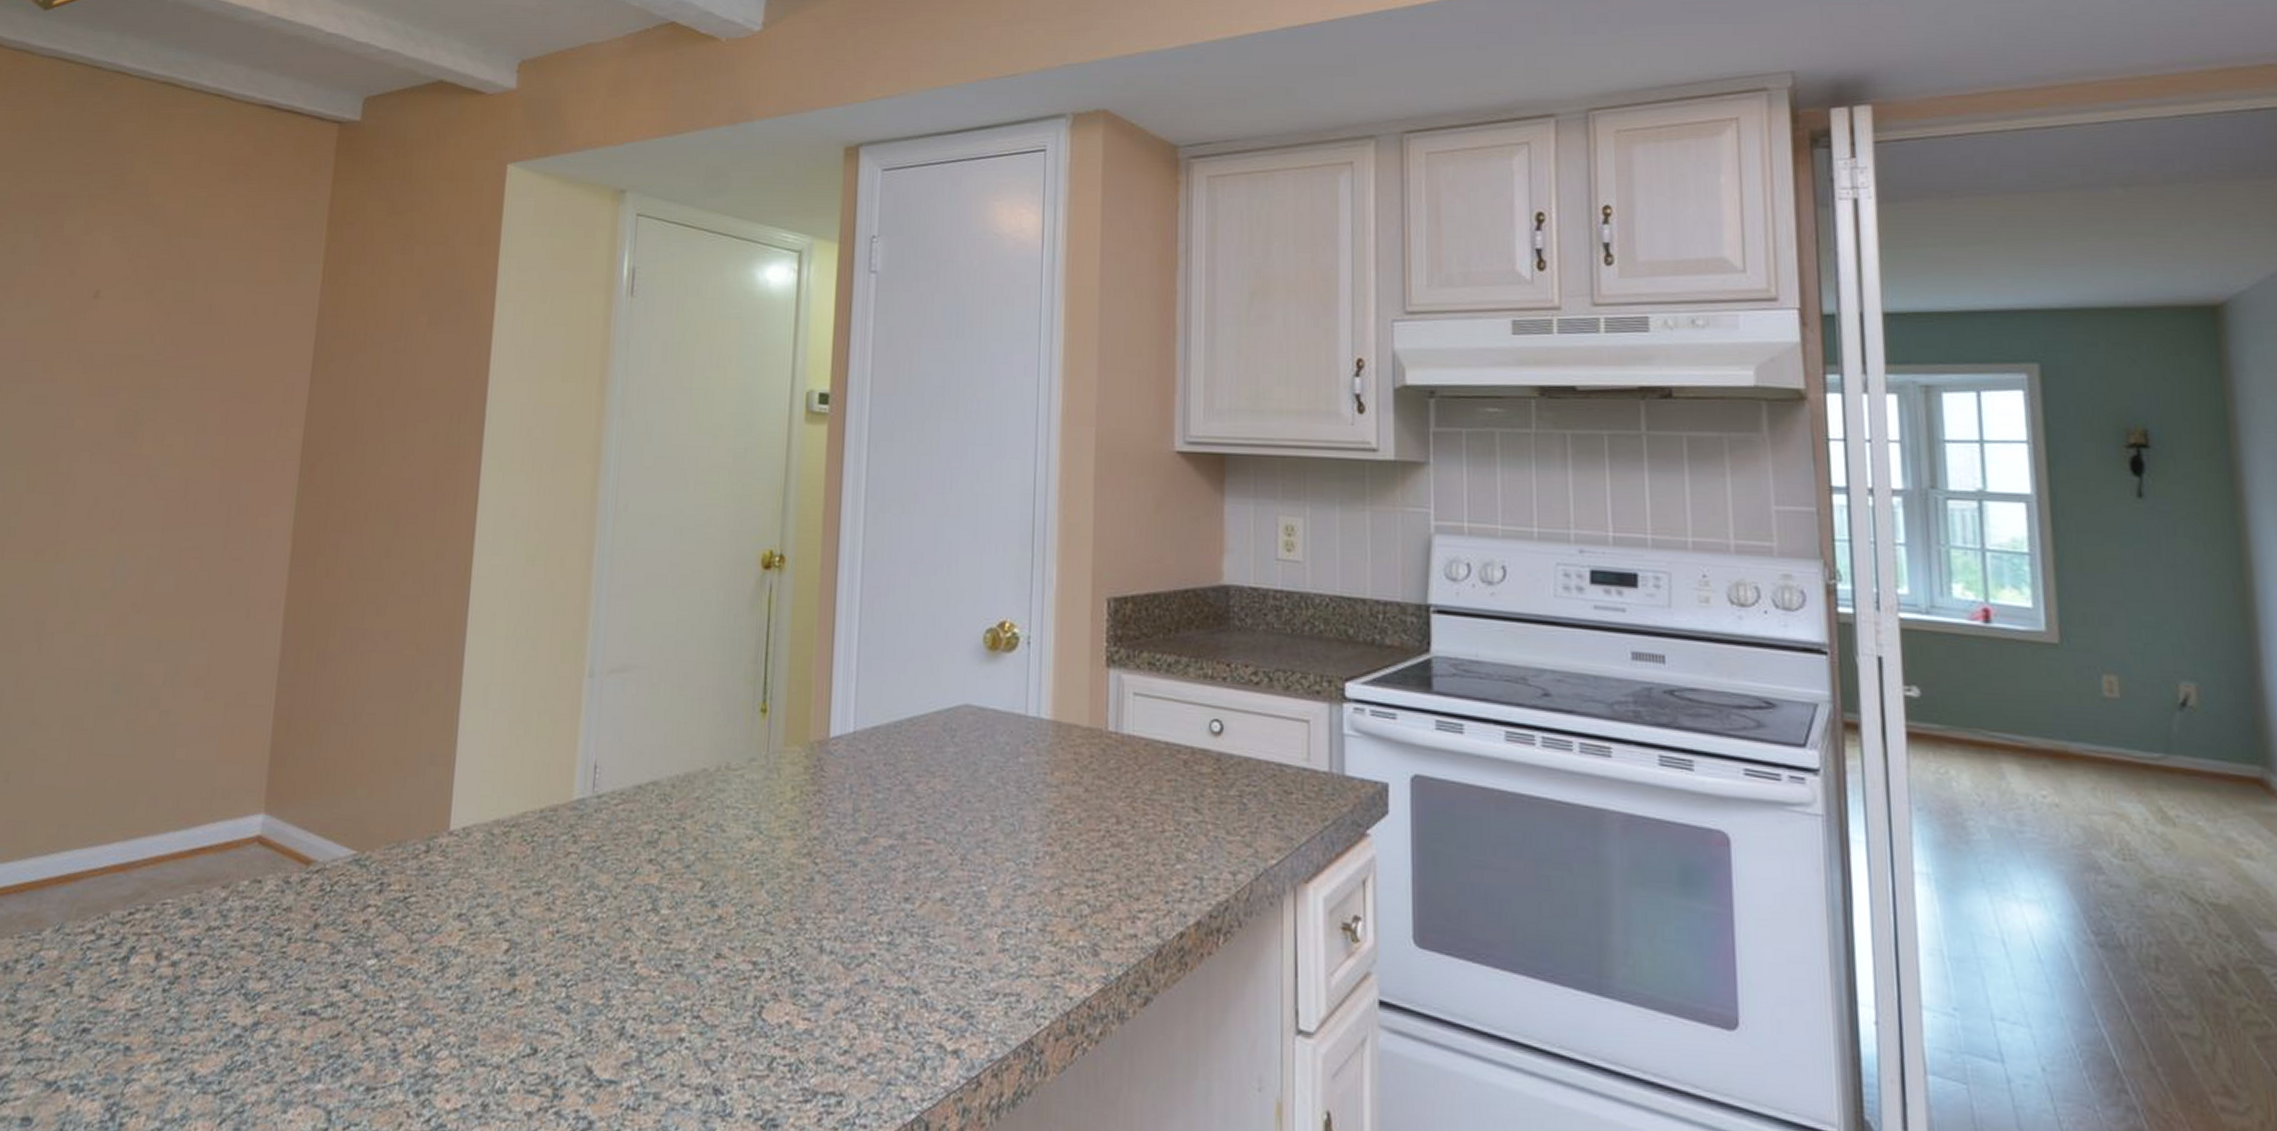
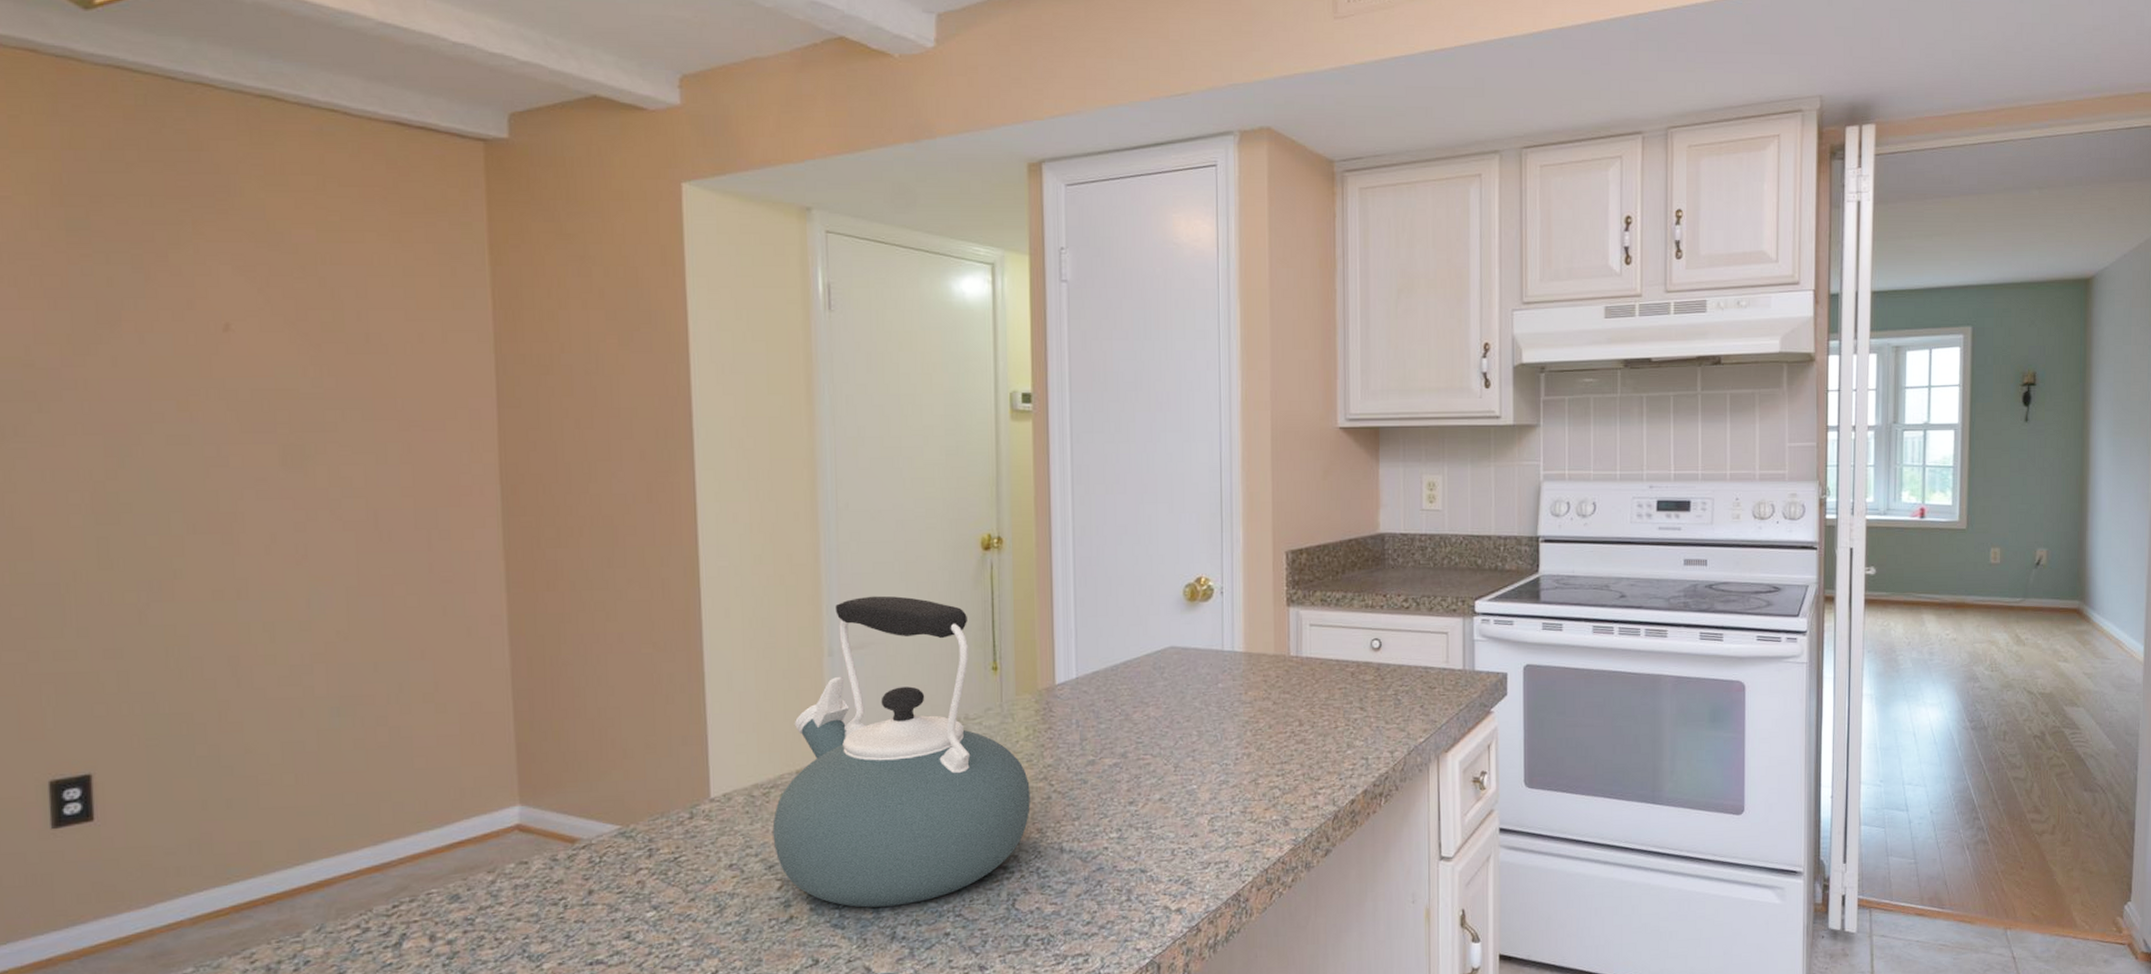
kettle: none [507,611,791,994] -> present [772,595,1030,908]

